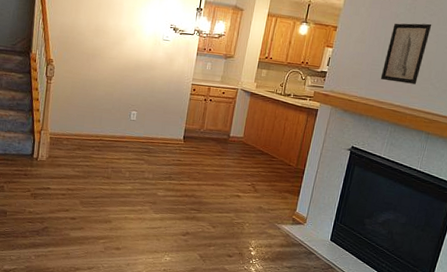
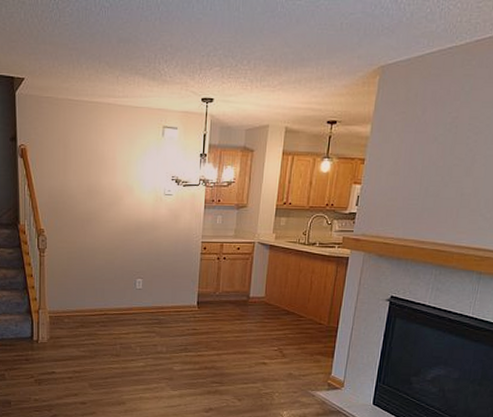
wall art: present [380,23,432,84] -> none [419,144,478,217]

